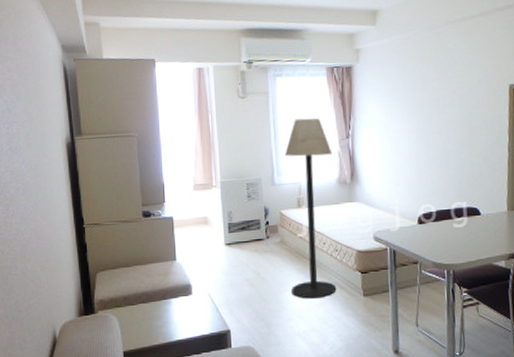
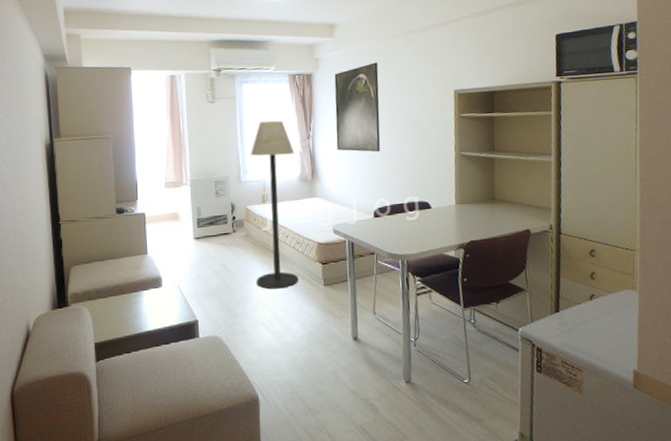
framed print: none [376,53,427,154] -> present [334,62,381,152]

